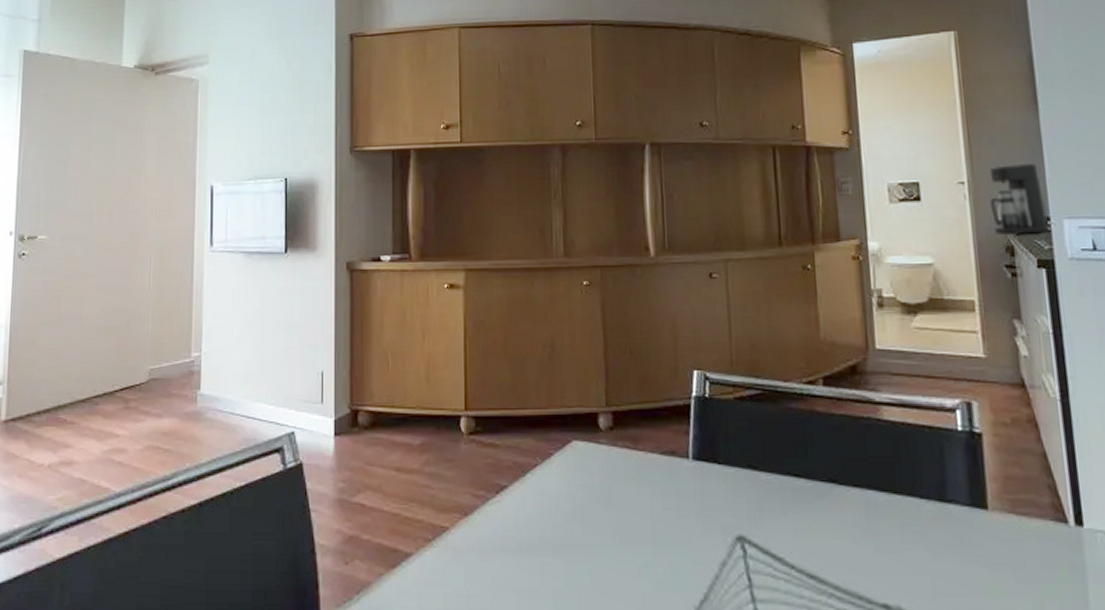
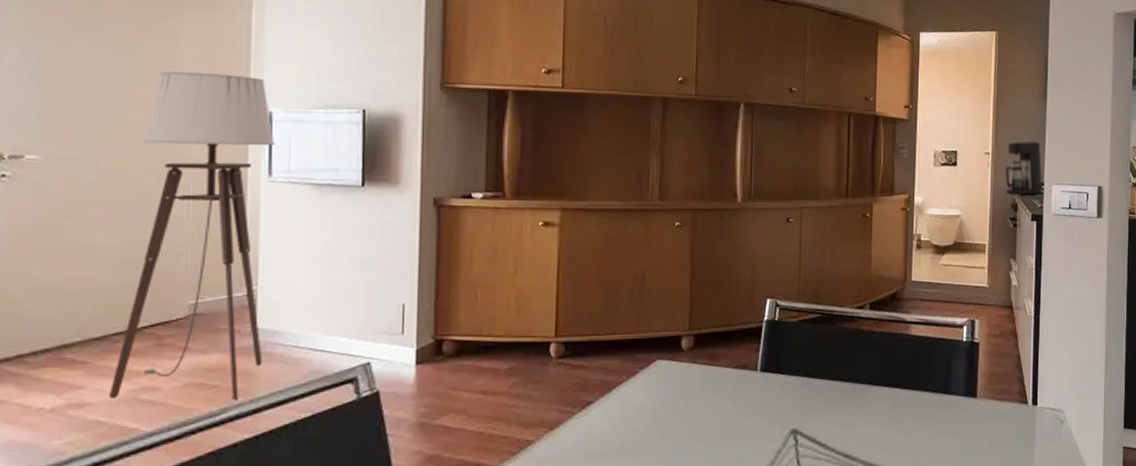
floor lamp: none [89,154,216,465] -> present [108,71,276,400]

